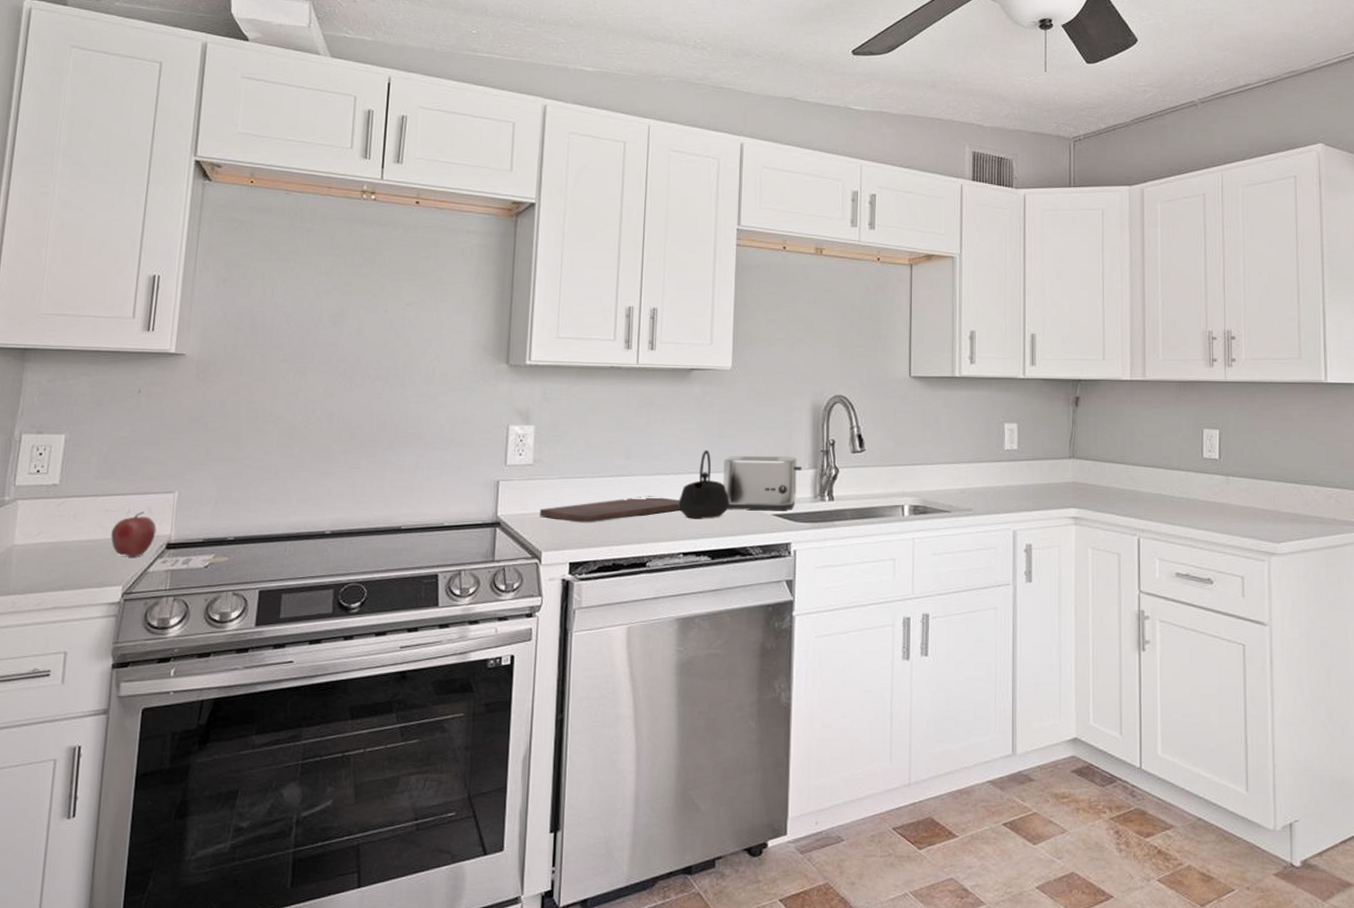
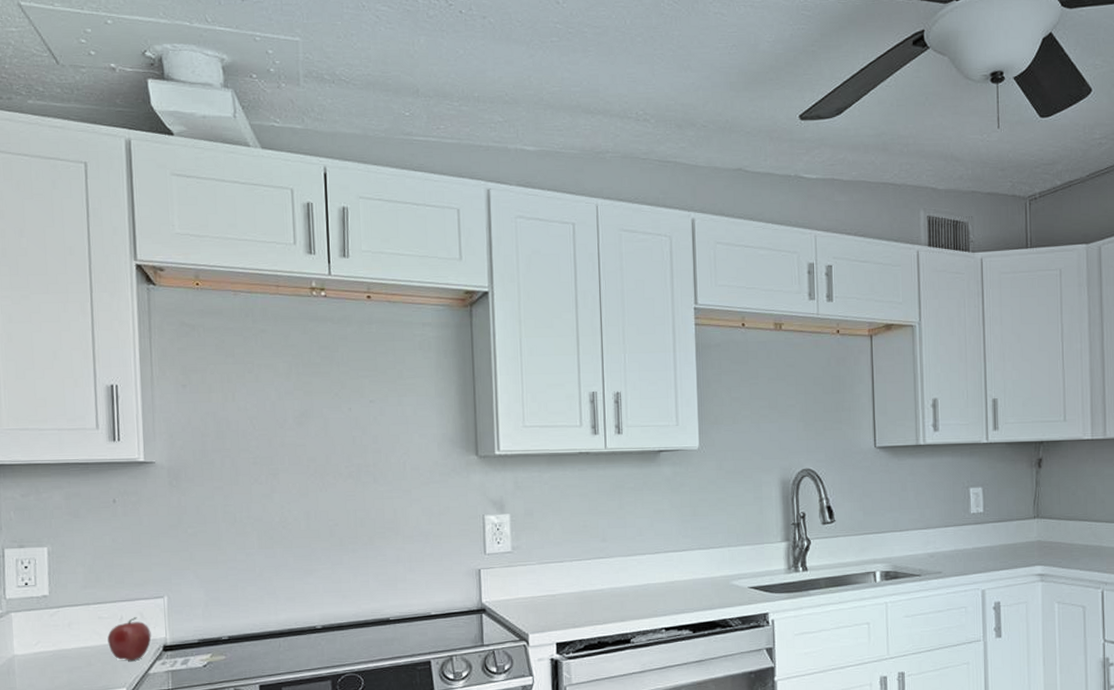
cutting board: present [539,496,680,523] -> none [522,576,659,605]
kettle: present [677,450,730,519] -> none [656,528,707,596]
toaster: present [723,455,803,511] -> none [698,530,776,585]

